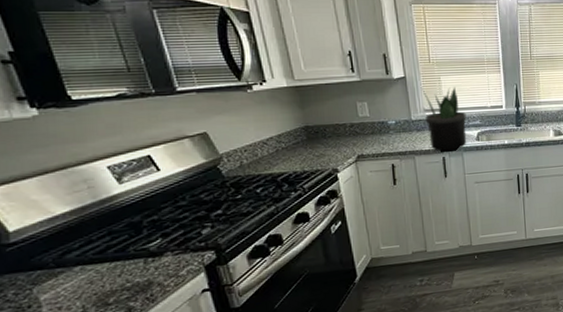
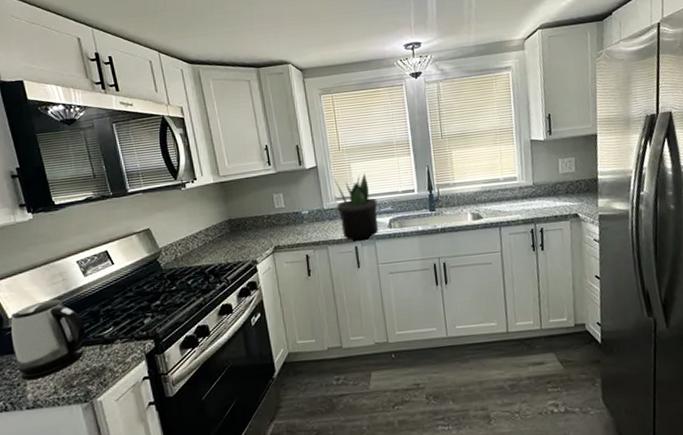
kettle: none [13,209,123,302] -> present [11,299,85,381]

